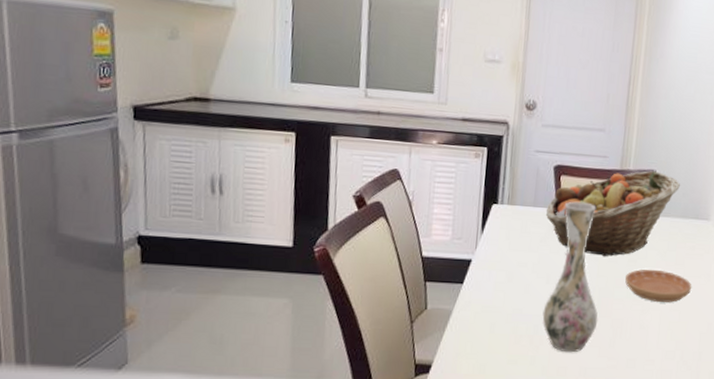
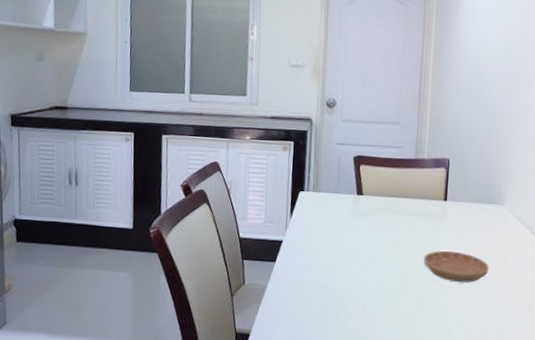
vase: present [542,201,598,353] -> none [347,188,400,327]
fruit basket: present [546,171,680,257] -> none [347,159,473,239]

